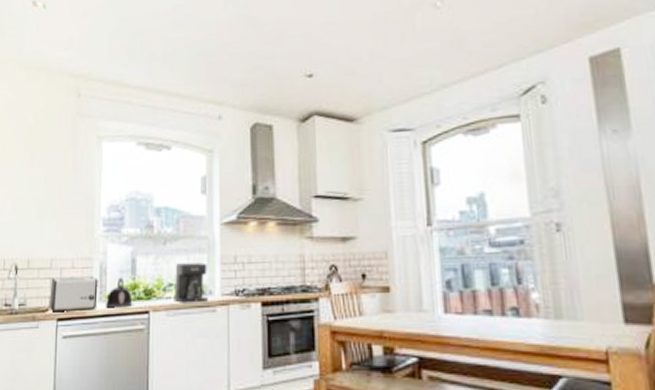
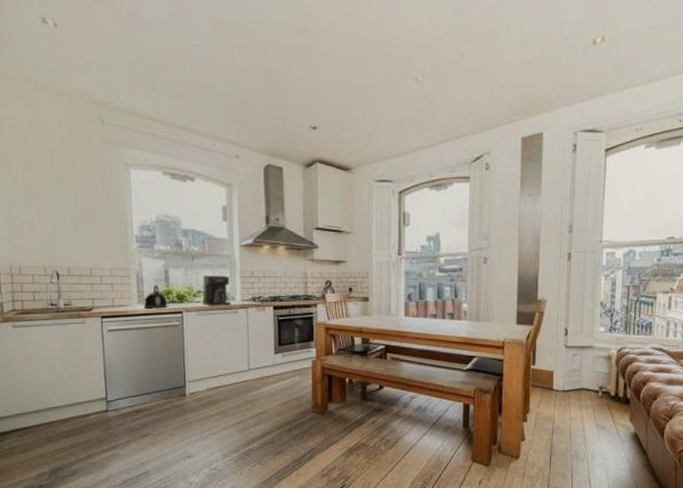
toaster: present [49,276,98,313] -> none [92,283,137,311]

